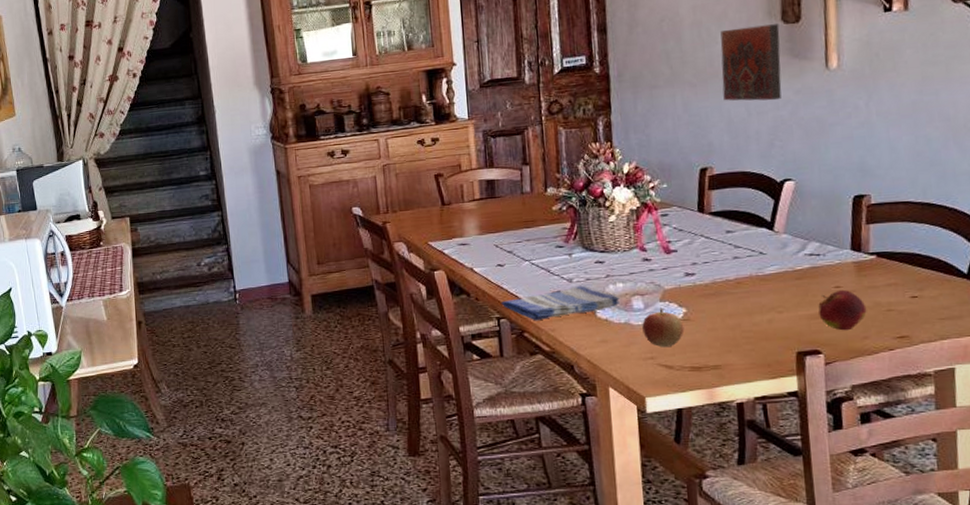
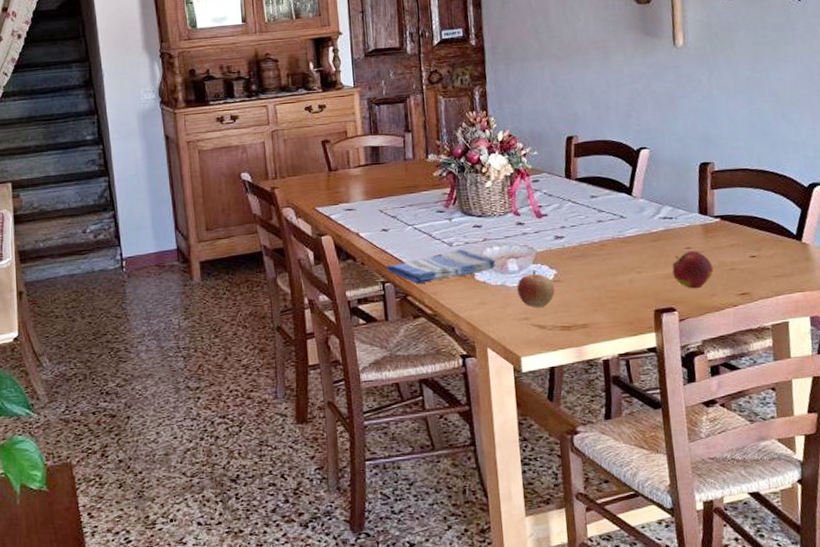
decorative tile: present [720,24,782,101] -> none [582,4,636,75]

